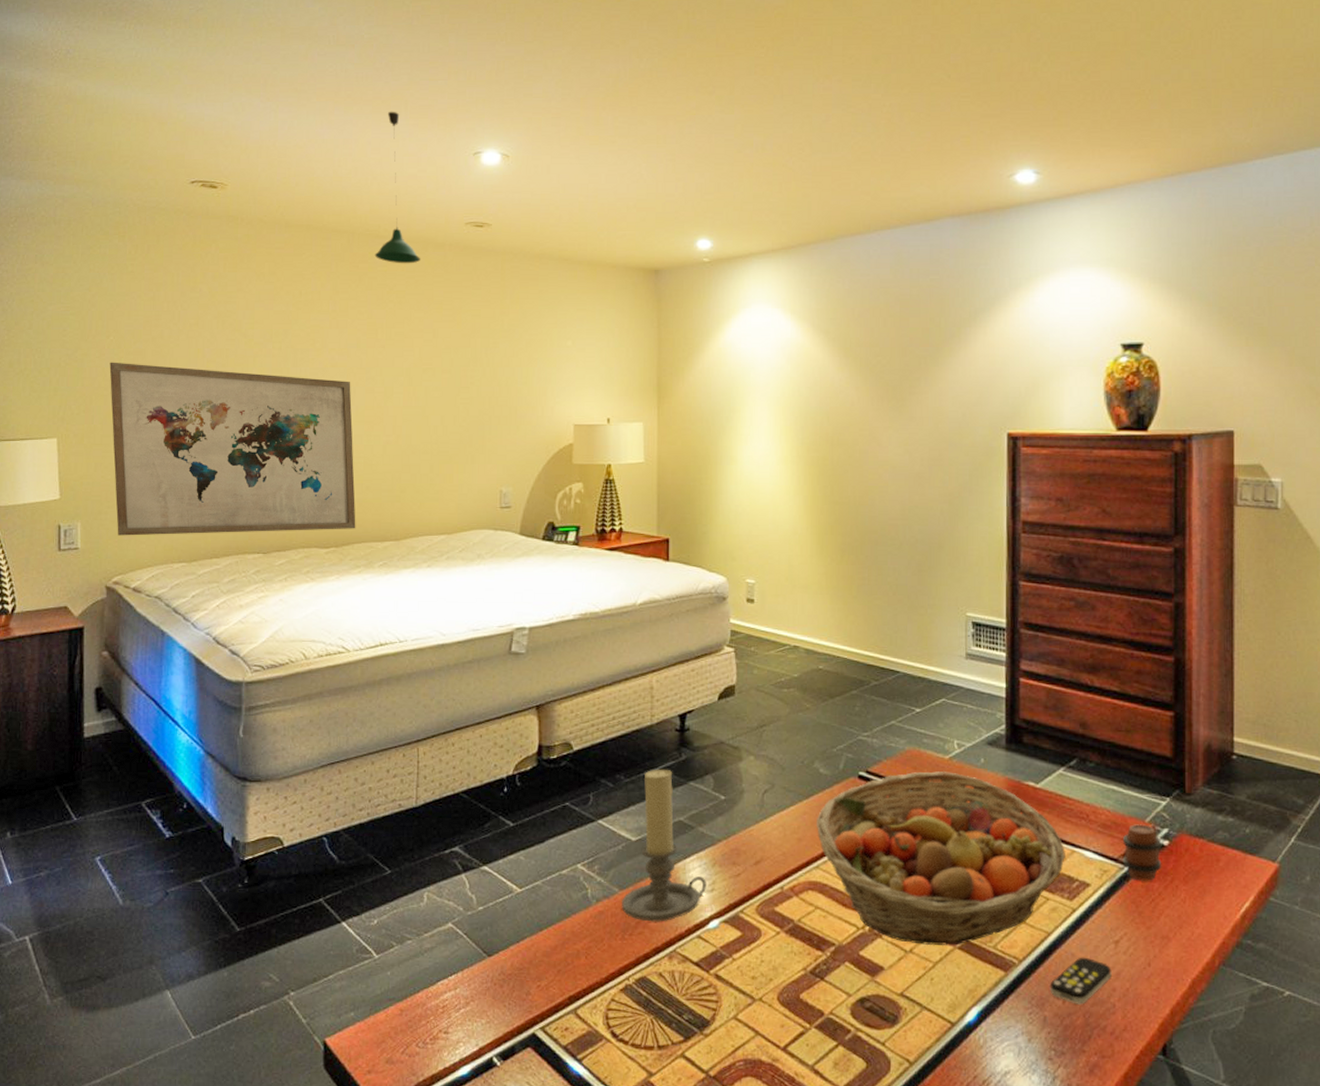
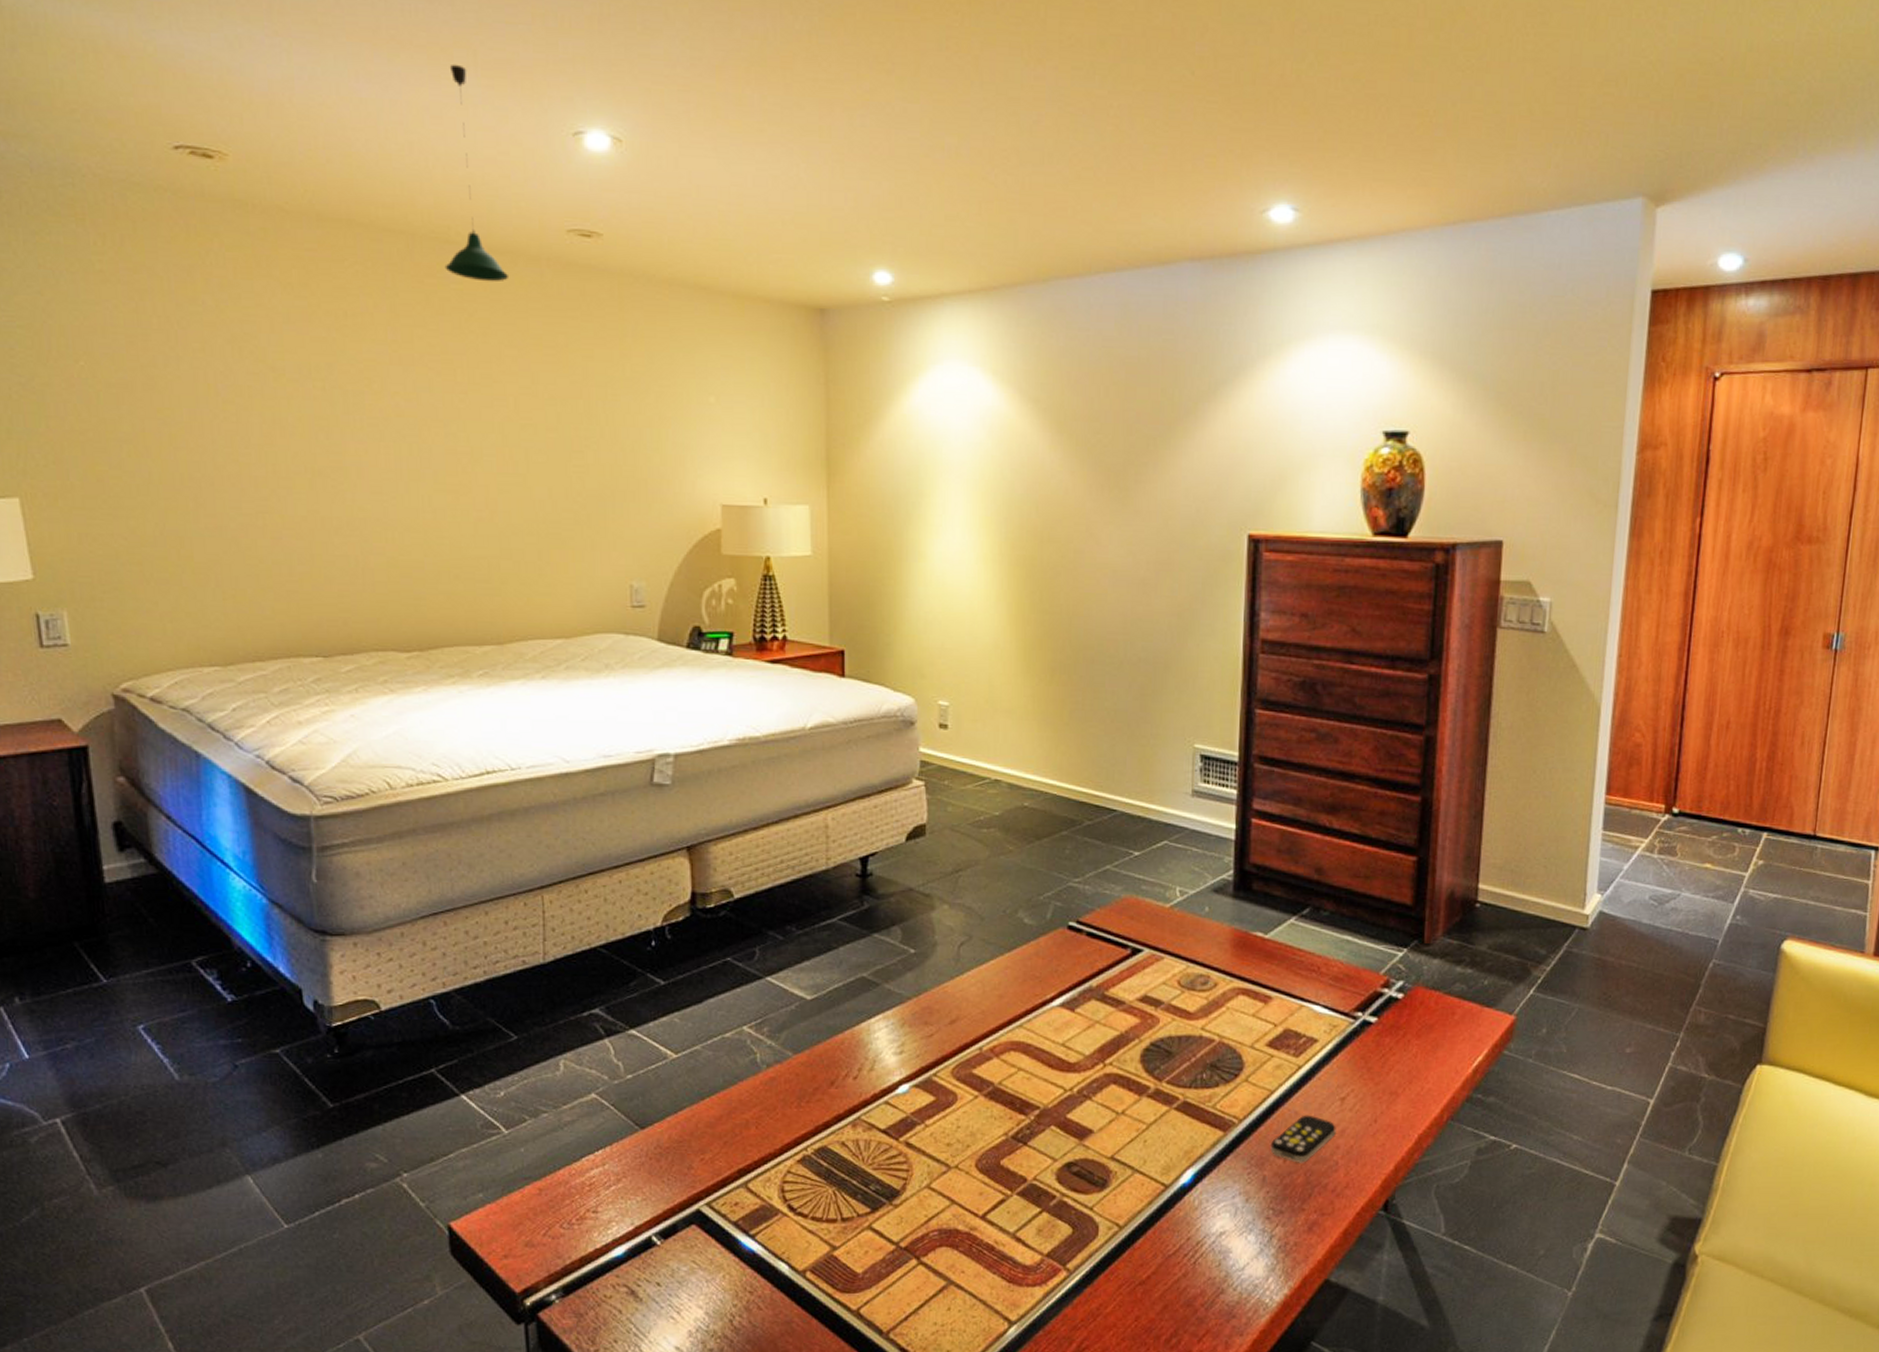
wall art: present [109,362,356,536] -> none [83,396,445,631]
candle holder: present [622,769,706,922] -> none [797,919,894,1088]
fruit basket: present [815,771,1065,945] -> none [1019,921,1293,1106]
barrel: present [1122,824,1162,881] -> none [1353,976,1396,1036]

